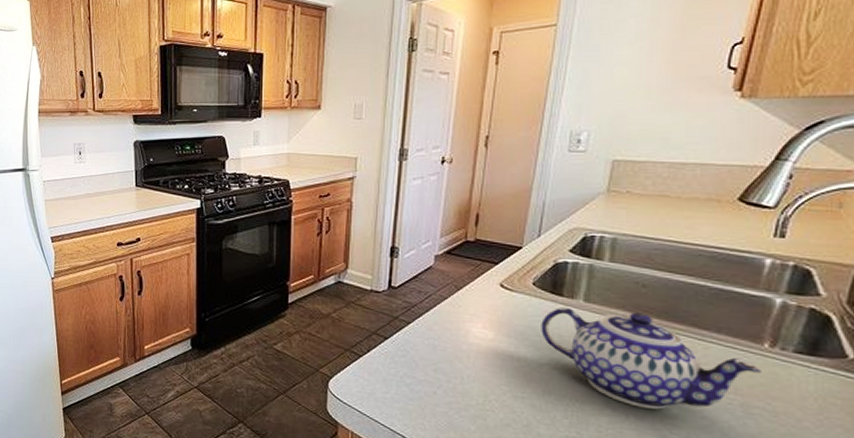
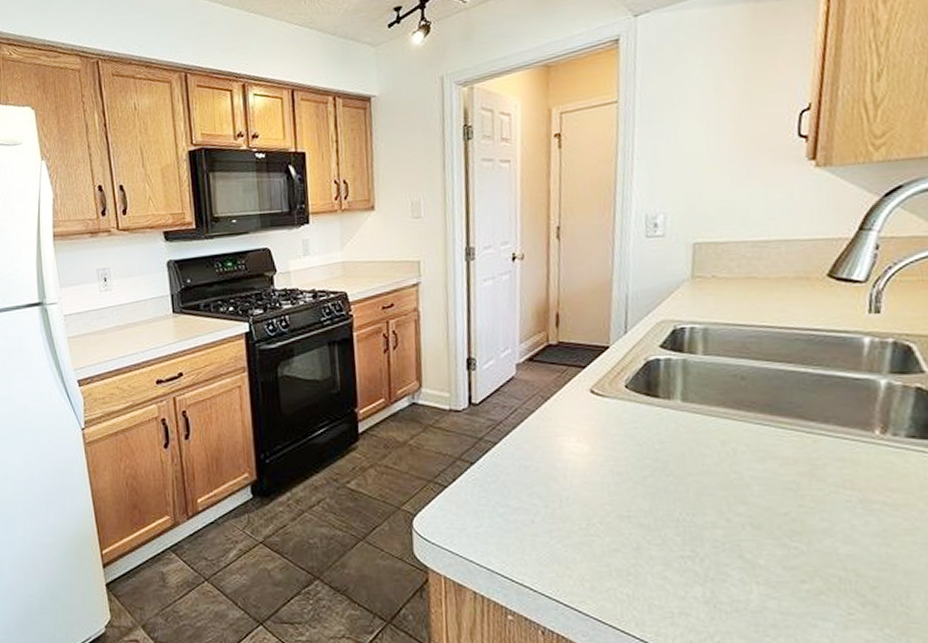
teapot: present [541,308,761,410] -> none [639,408,876,515]

